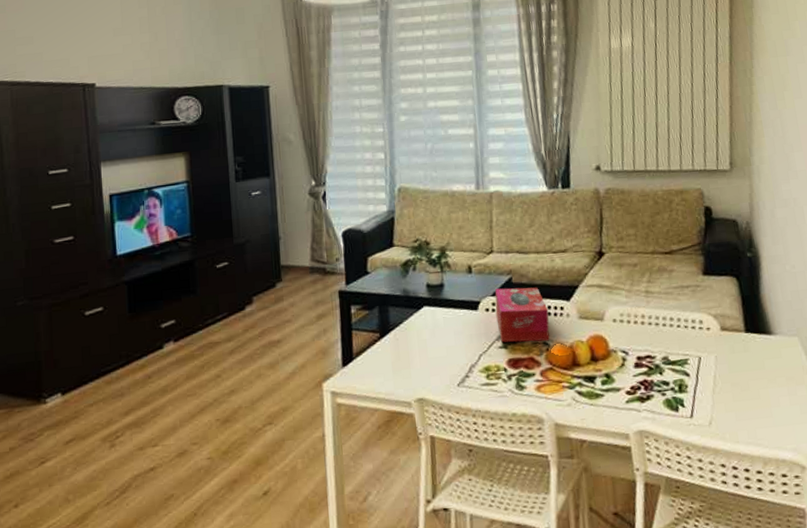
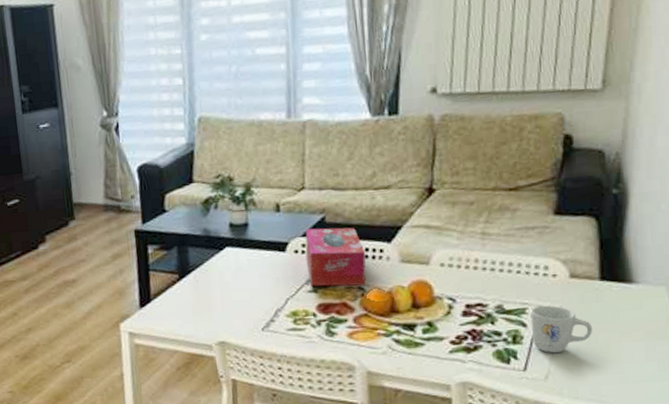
mug: none [691,356,745,401] -> present [530,305,593,354]

